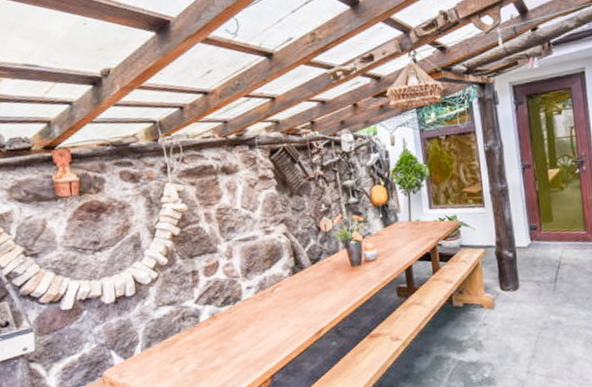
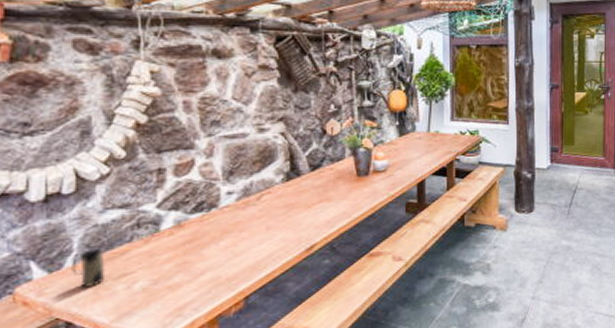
mug: none [139,339,165,371] -> present [72,249,106,288]

